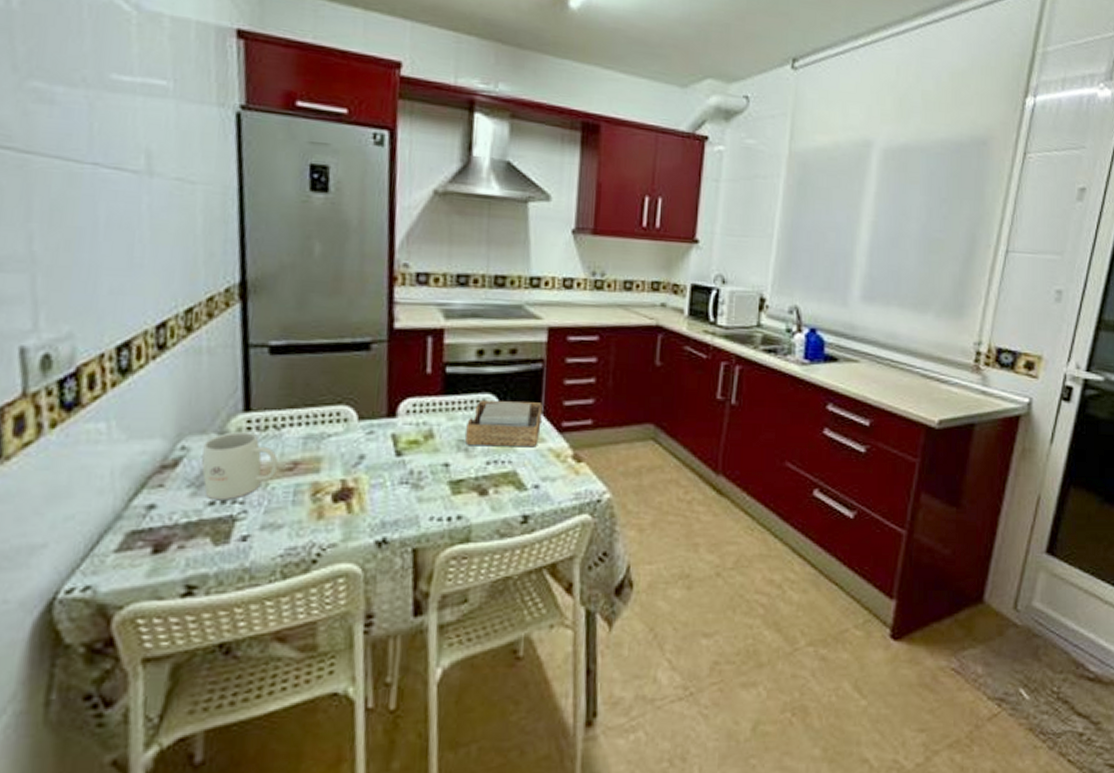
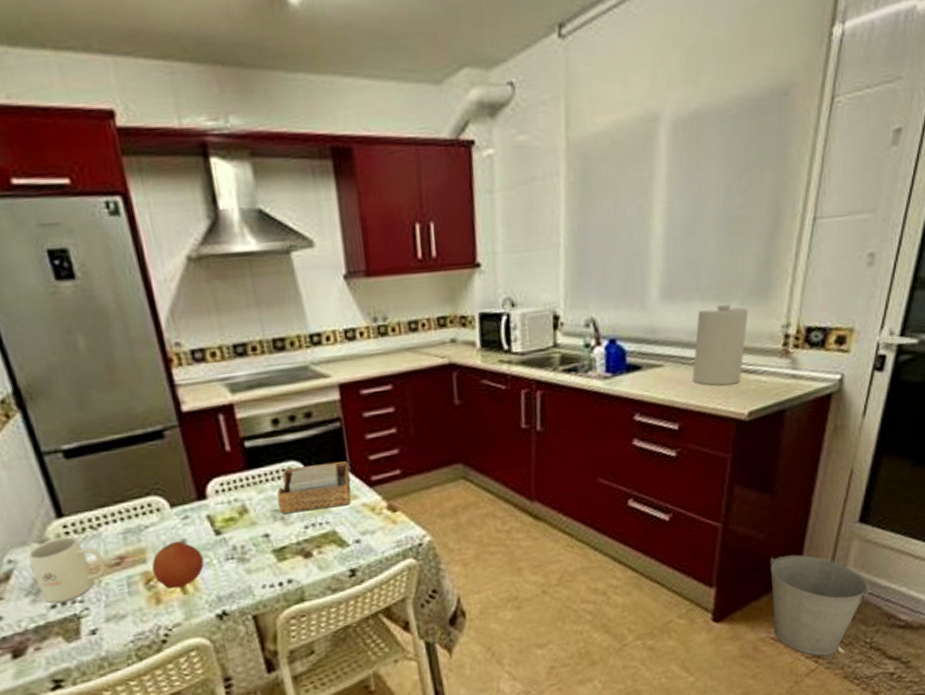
fruit: none [322,455,378,505] -> present [151,540,204,589]
paper towel holder: none [886,313,943,391] -> present [692,304,749,386]
bucket: none [954,576,1059,701] -> present [770,554,872,657]

